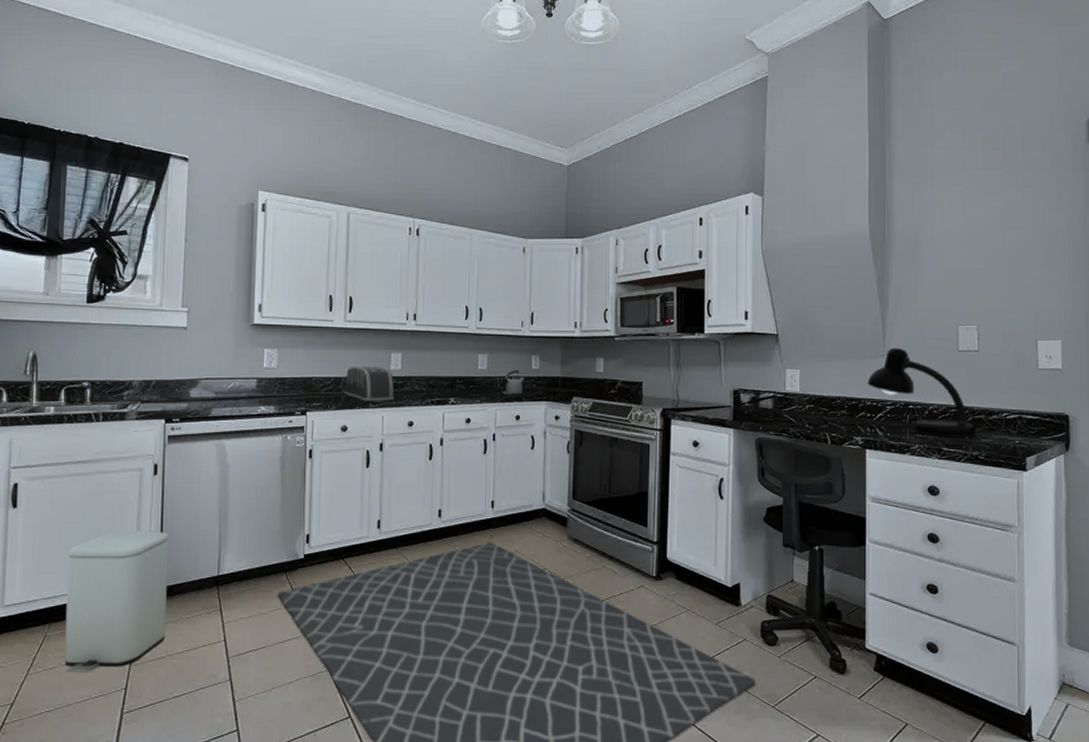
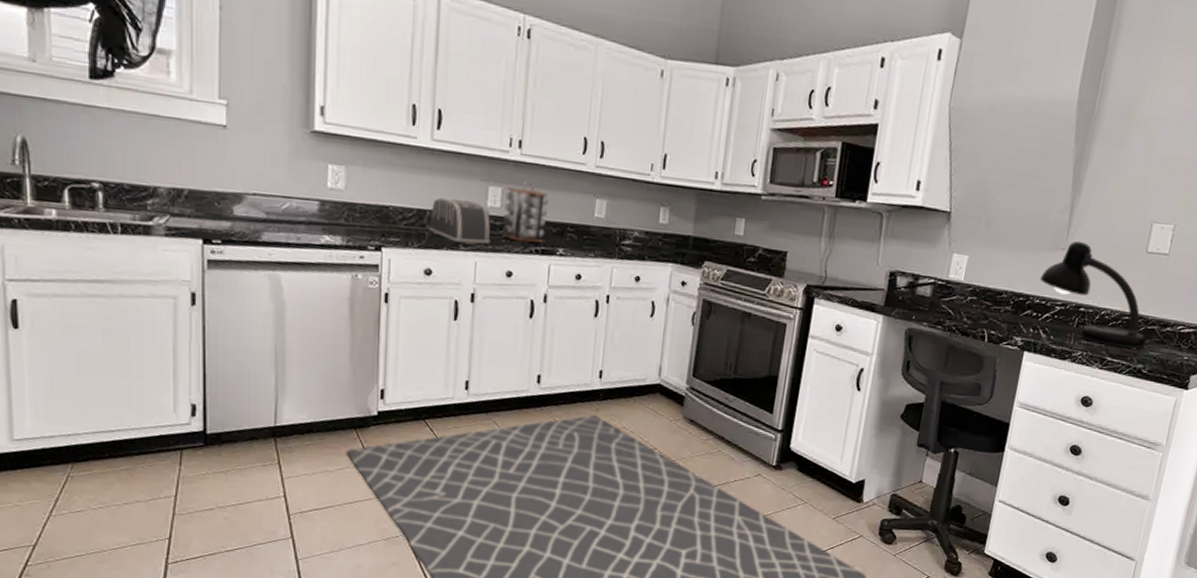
pedal bin: present [64,530,169,673] -> none [89,367,215,519]
spice rack: none [403,346,440,396] -> present [502,181,549,244]
kettle: present [502,369,524,395] -> none [621,222,649,252]

